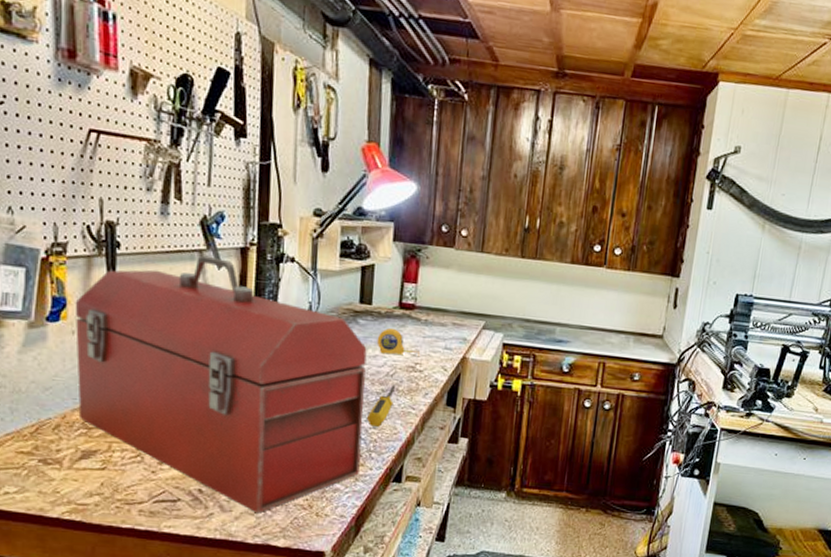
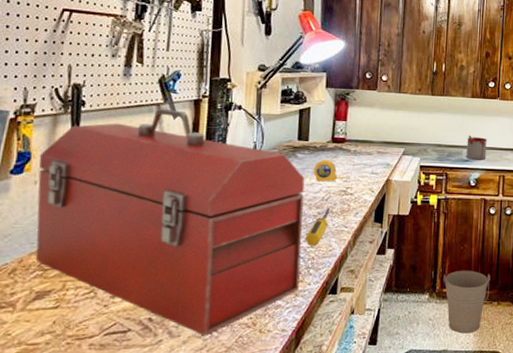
bucket: none [524,469,580,540] -> present [443,270,491,334]
paint can: none [559,311,587,342] -> present [466,136,487,160]

